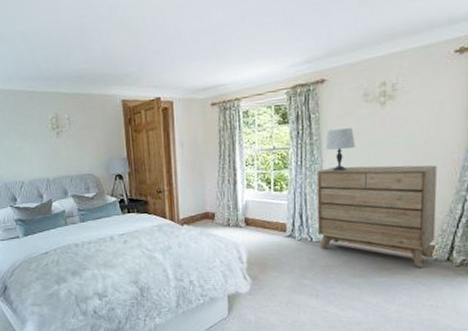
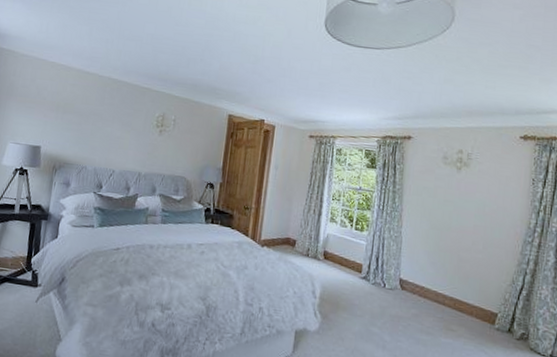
dresser: present [317,165,437,267] -> none [391,217,502,334]
lamp: present [324,128,355,171] -> none [405,182,433,223]

